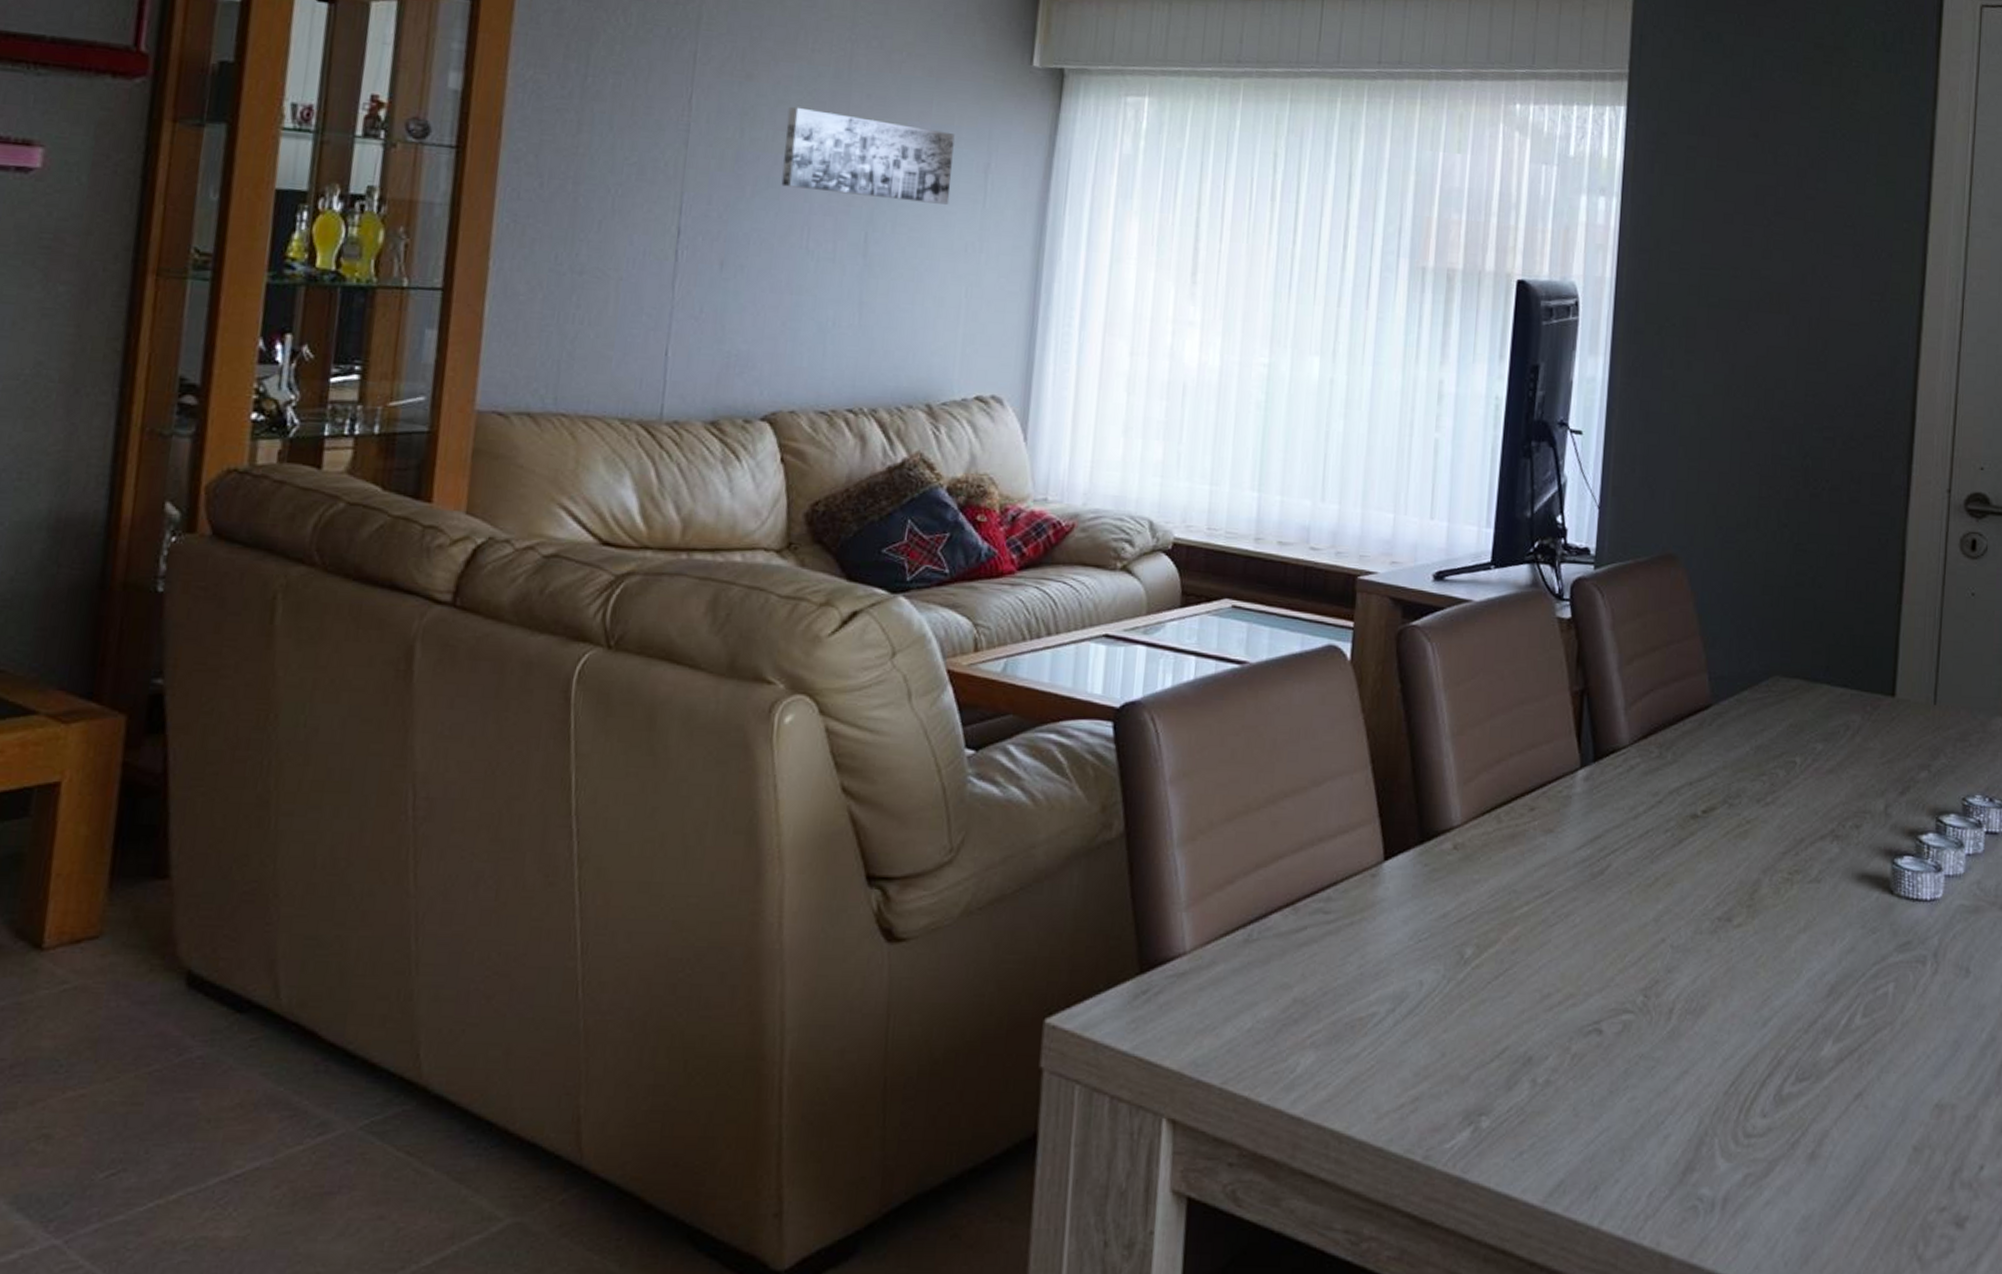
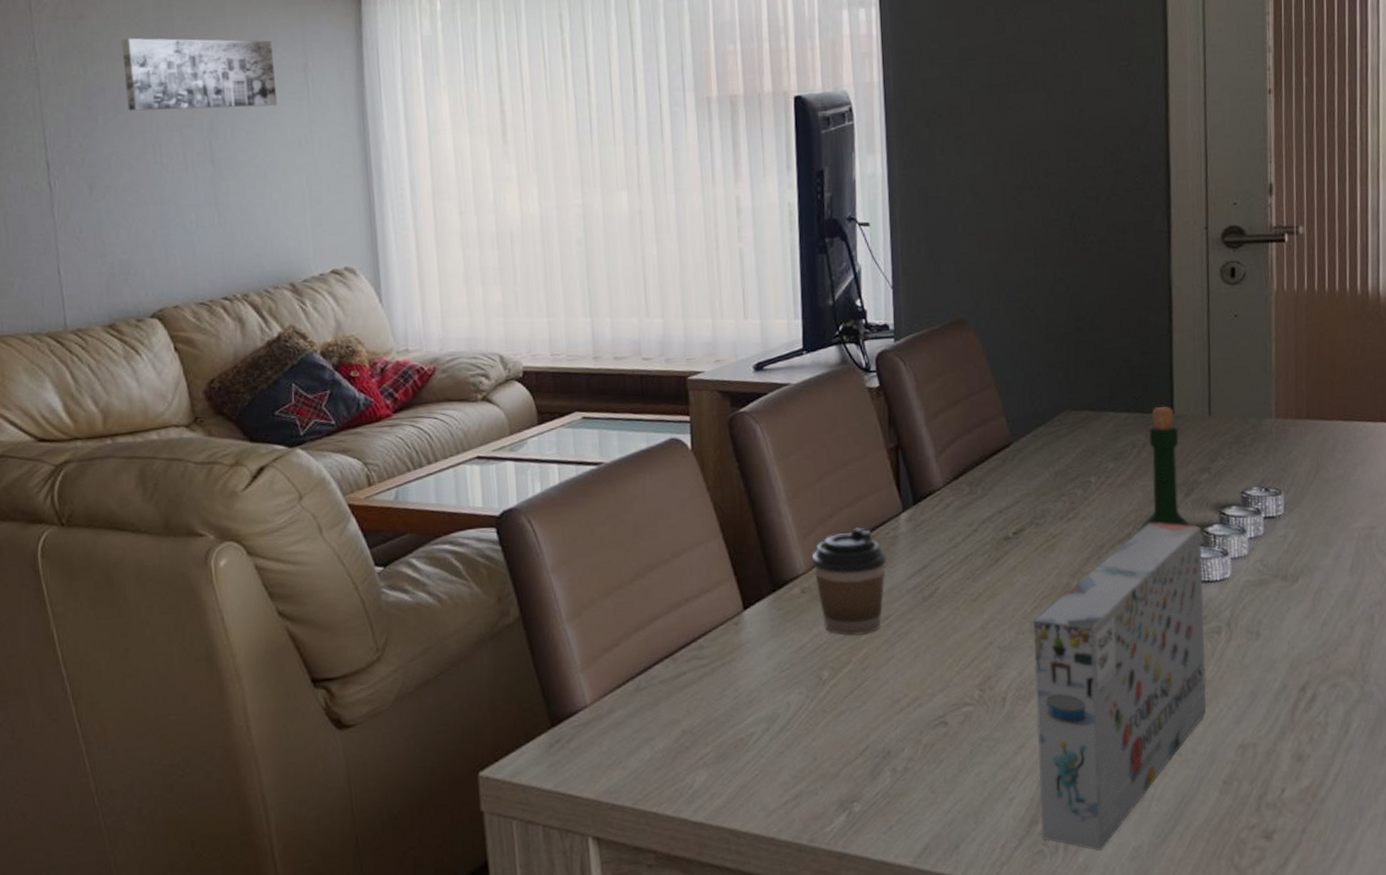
coffee cup: none [1470,779,1556,910] -> present [811,527,887,636]
board game: none [1697,820,1913,1215] -> present [1034,522,1207,851]
wine bottle: none [1842,685,1903,832] -> present [1137,406,1191,533]

